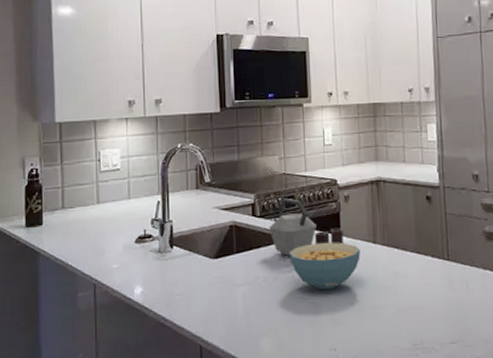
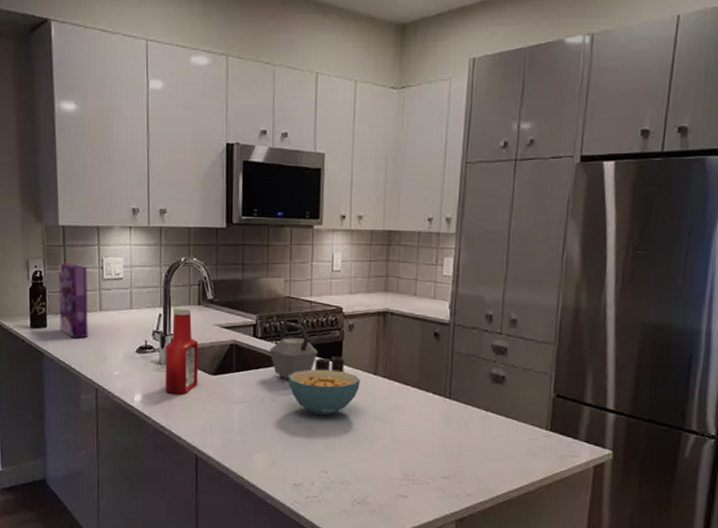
cereal box: none [55,158,85,234] -> present [59,262,88,338]
ketchup bottle: none [165,192,199,282] -> present [165,306,199,394]

